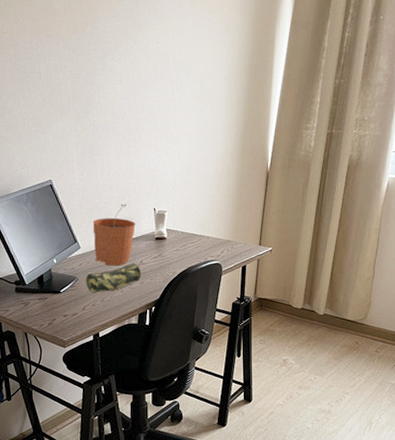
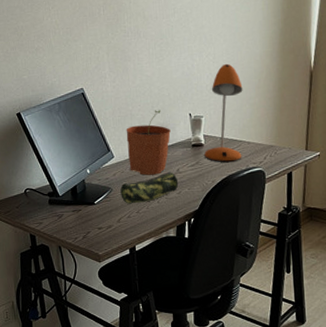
desk lamp: none [166,161,205,256] -> present [204,63,243,163]

